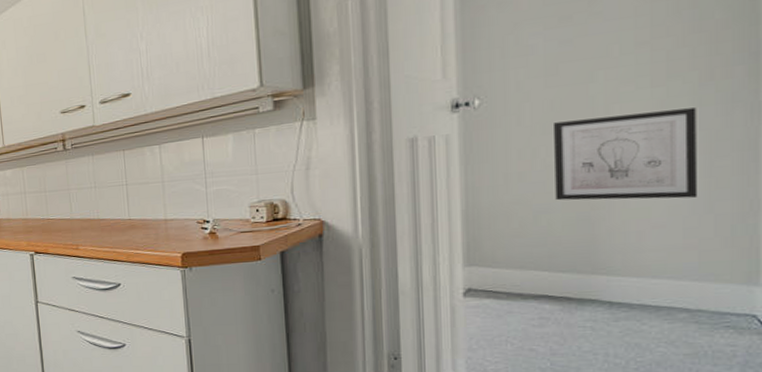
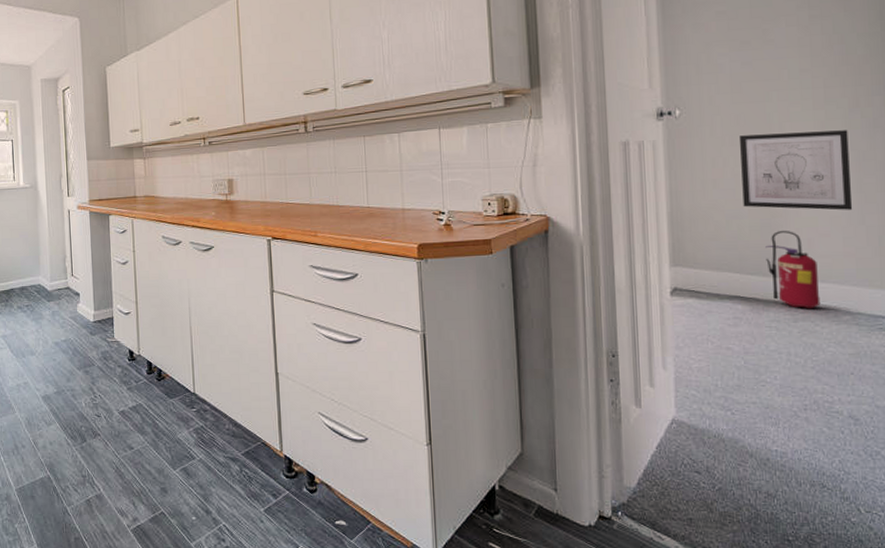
fire extinguisher: none [582,223,650,308] -> present [765,230,821,309]

